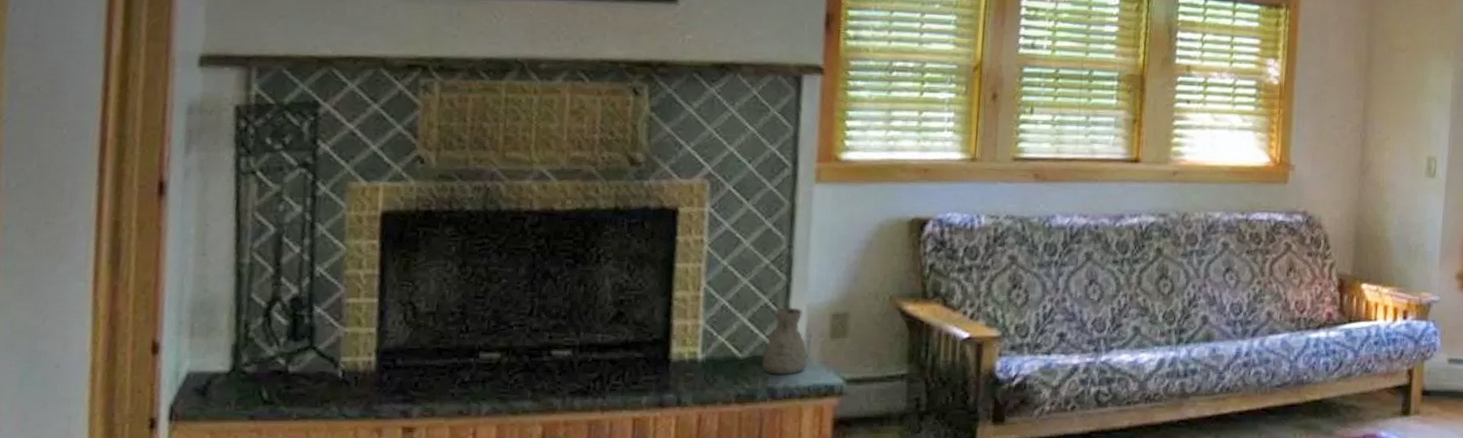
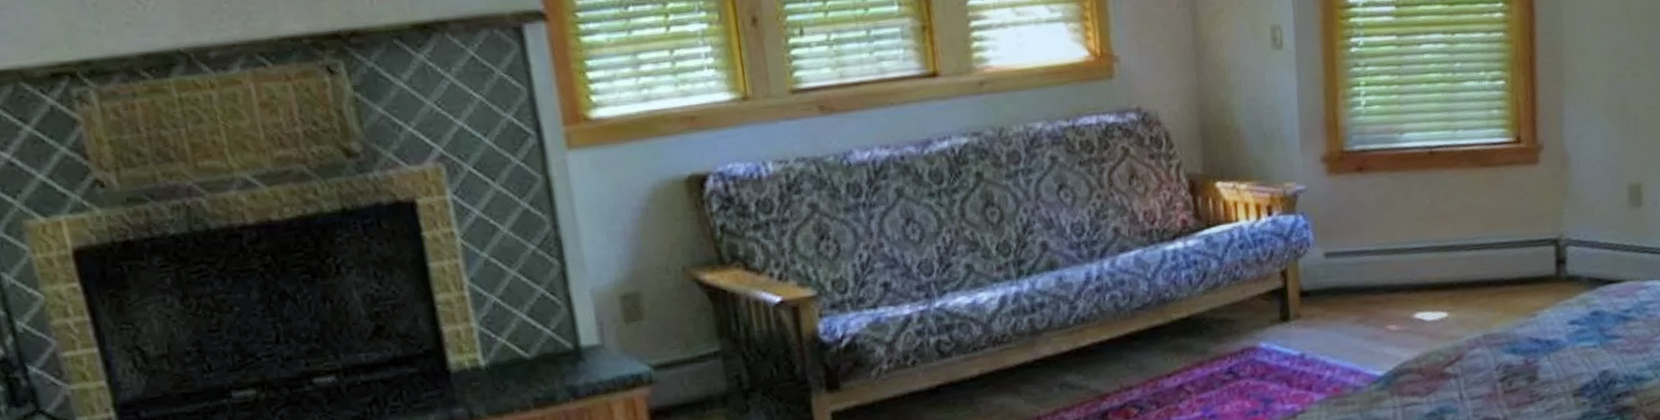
decorative vase: present [761,307,808,376] -> none [552,294,606,372]

